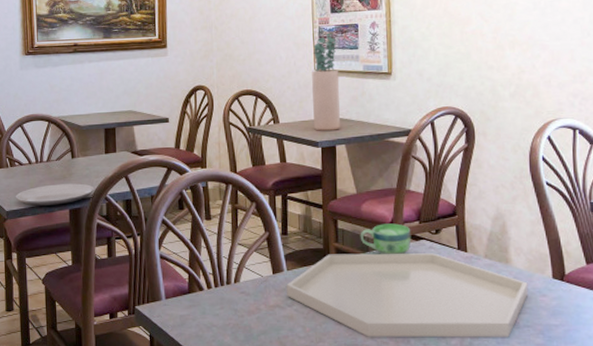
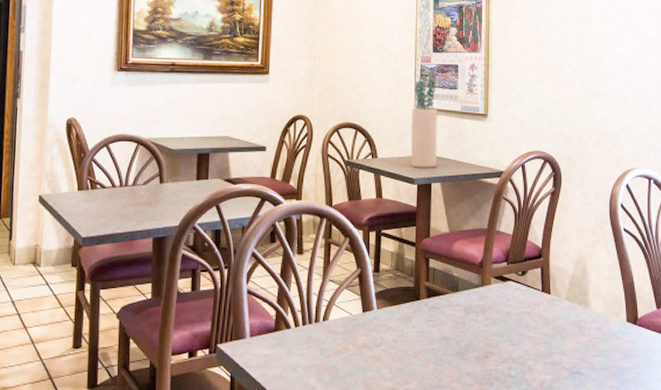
plate: present [15,183,94,206] -> none [94,210,181,233]
tray: present [286,253,529,338] -> none [375,293,605,380]
cup: present [360,223,412,255] -> none [450,264,499,296]

